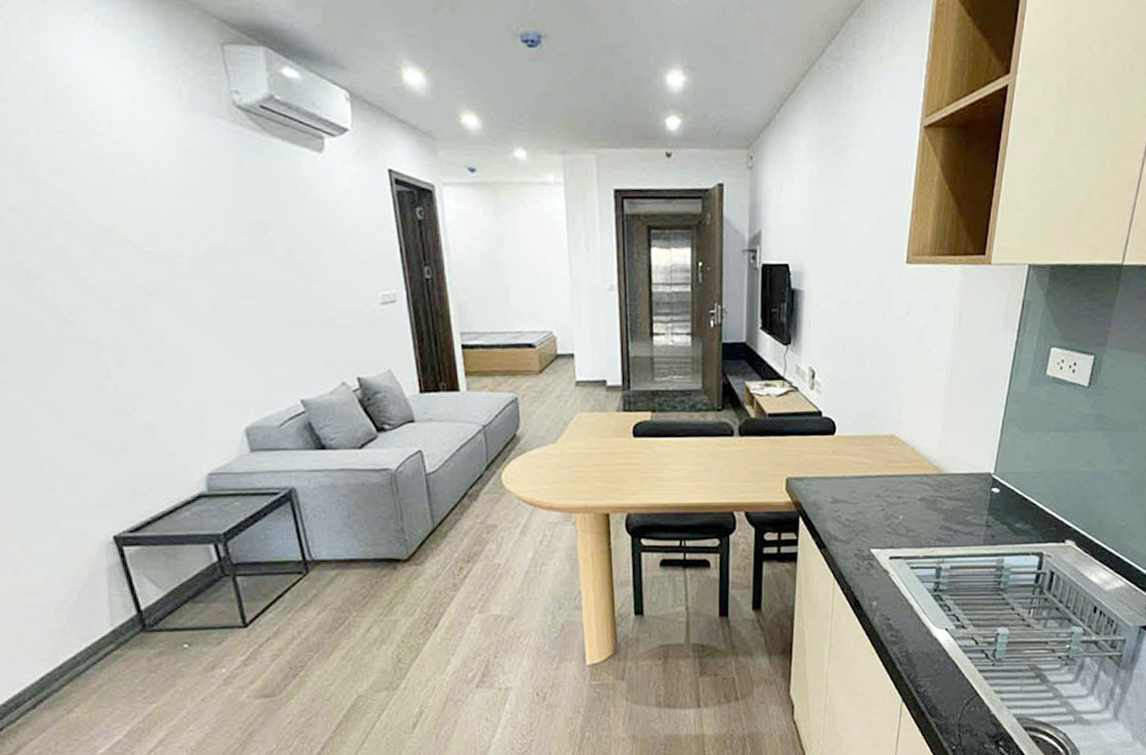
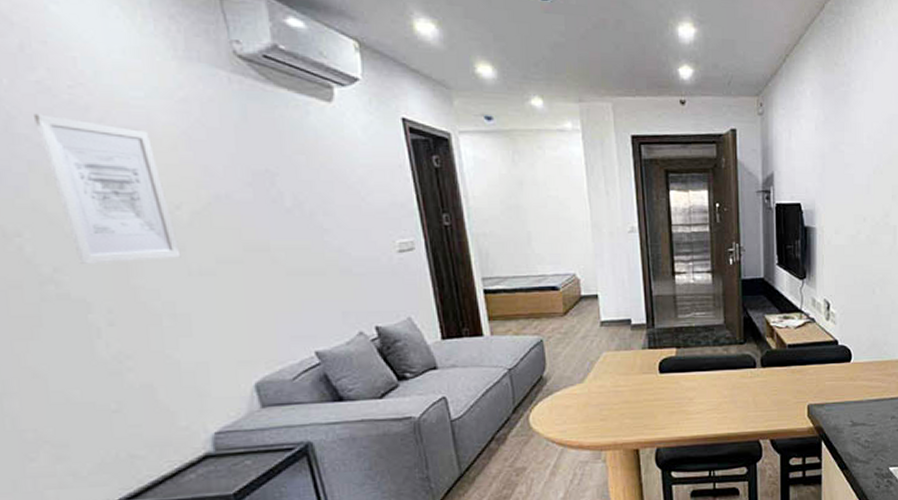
wall art: none [56,162,182,307] -> present [34,113,181,264]

